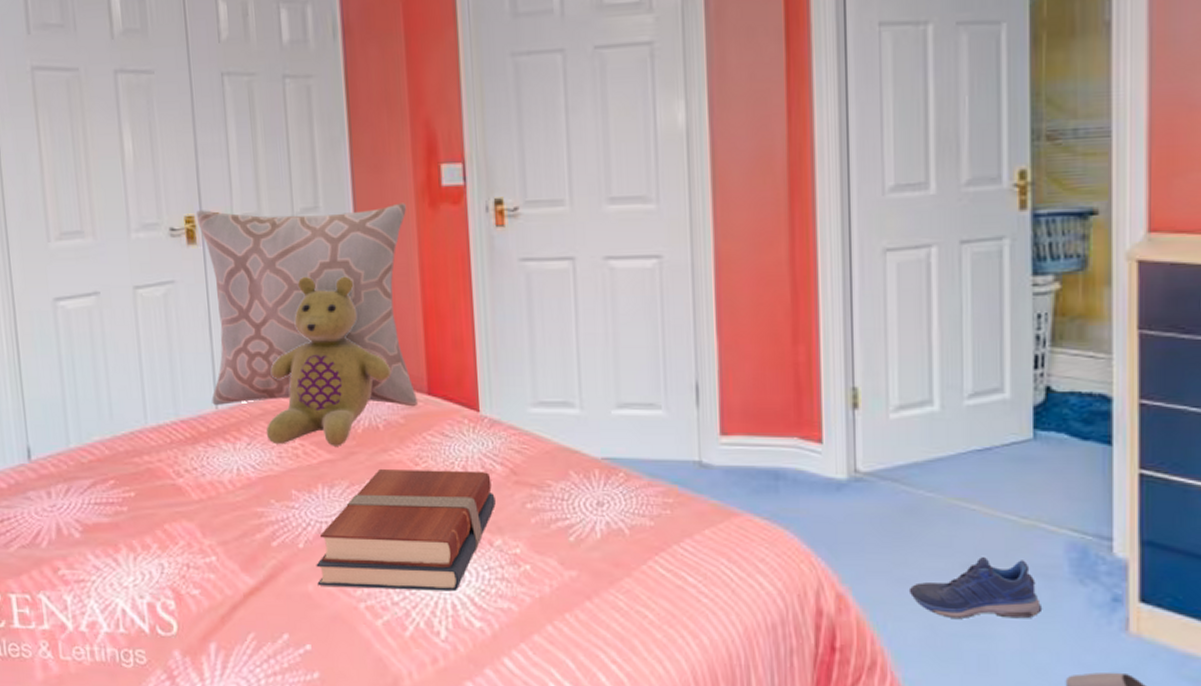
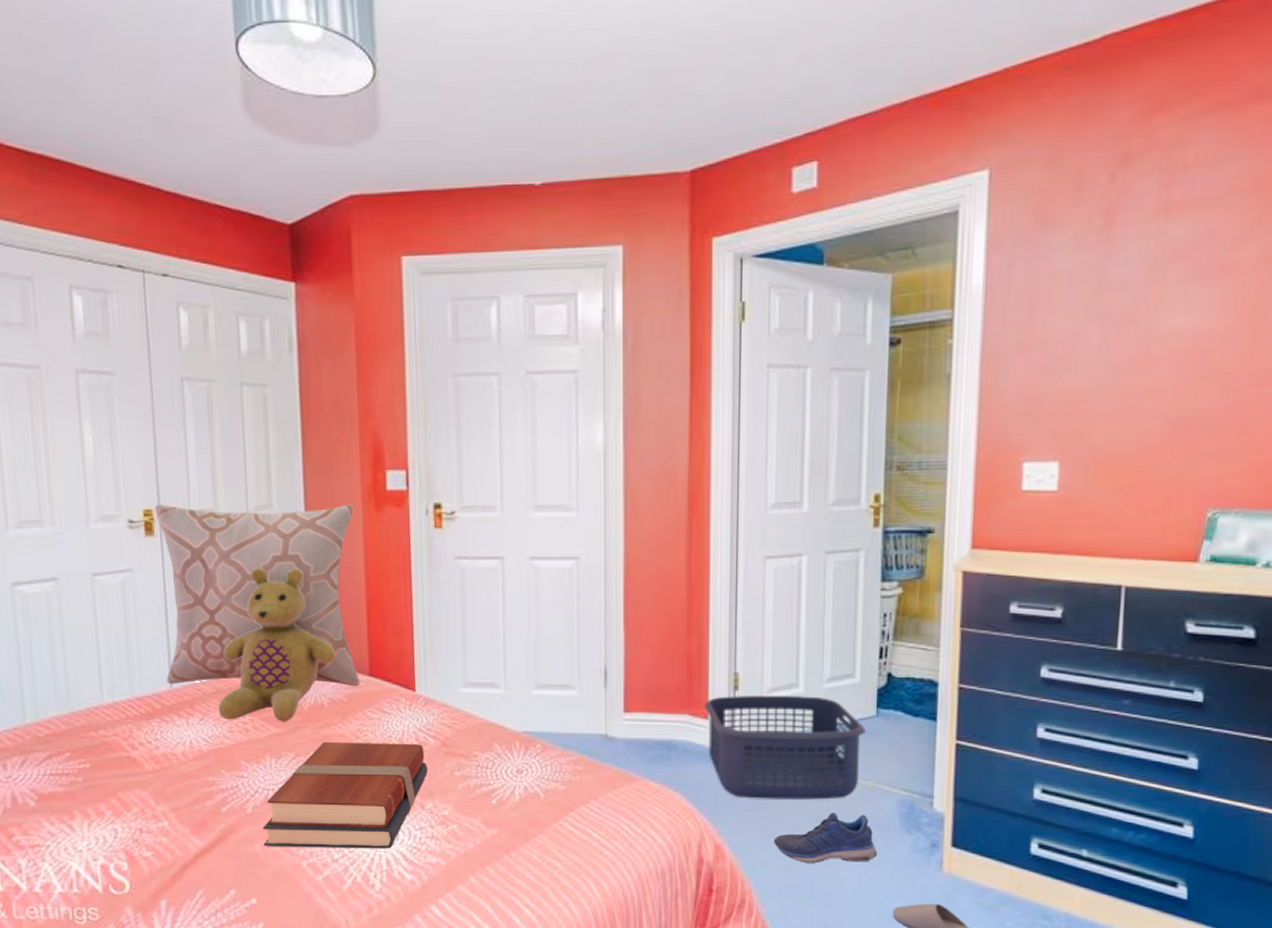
clothes hamper: none [816,414,1020,541] -> present [703,695,866,800]

